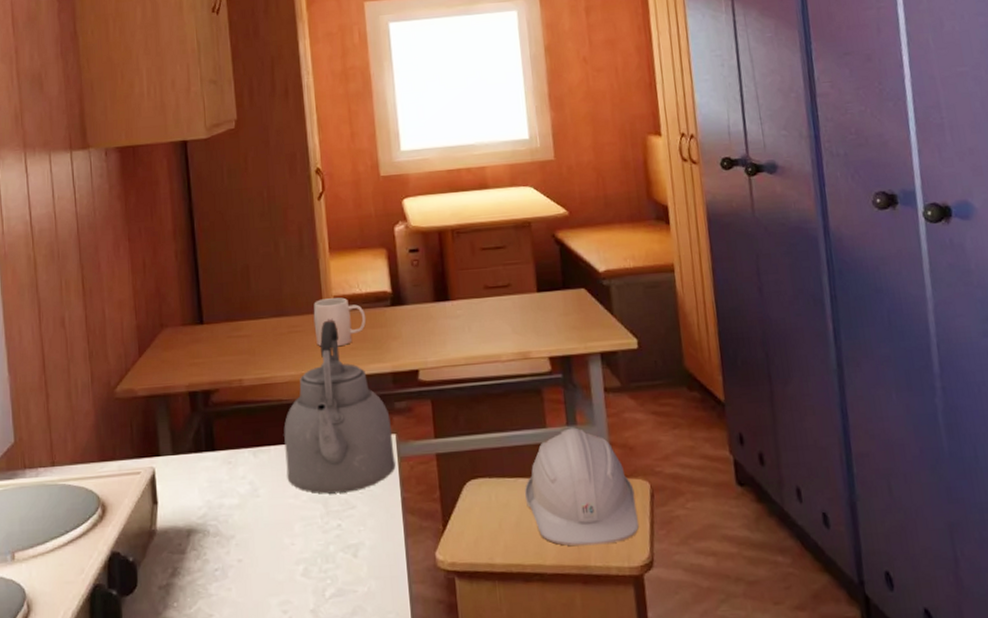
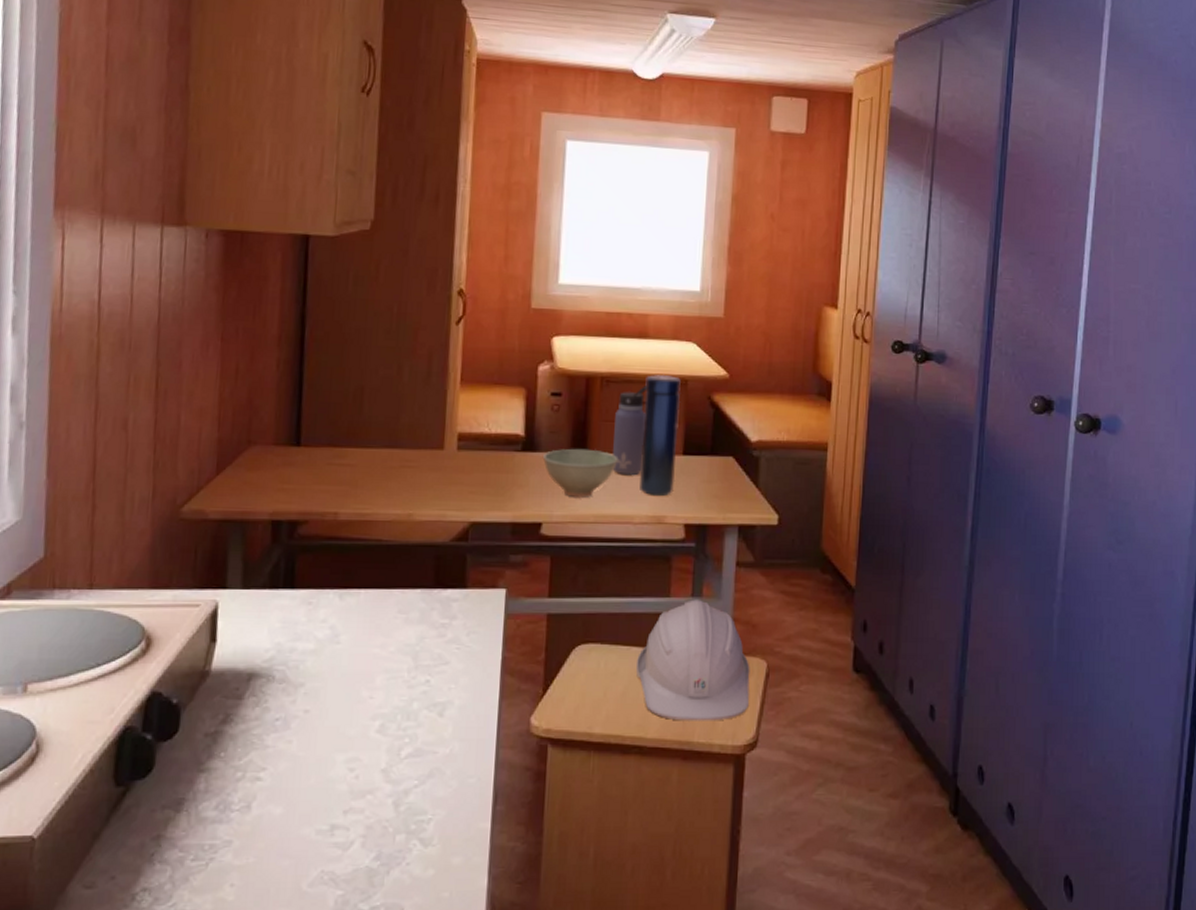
kettle: present [284,321,396,494] -> none [375,459,503,647]
mug: present [313,297,367,346] -> none [430,434,492,488]
bowl: none [410,297,479,343] -> present [542,448,618,497]
water bottle: none [469,232,502,317] -> present [613,386,647,475]
thermos: none [492,220,534,333] -> present [639,375,681,496]

